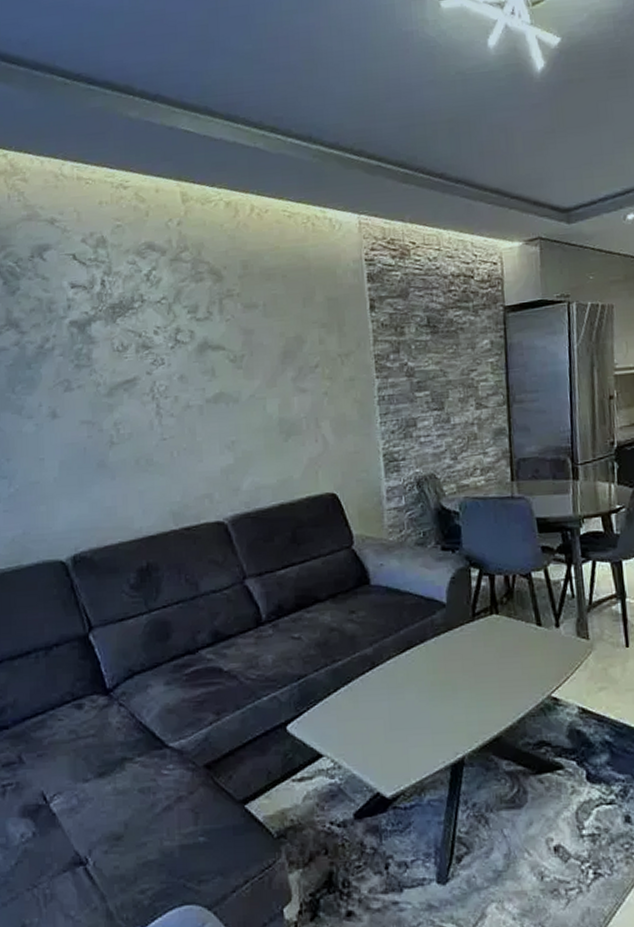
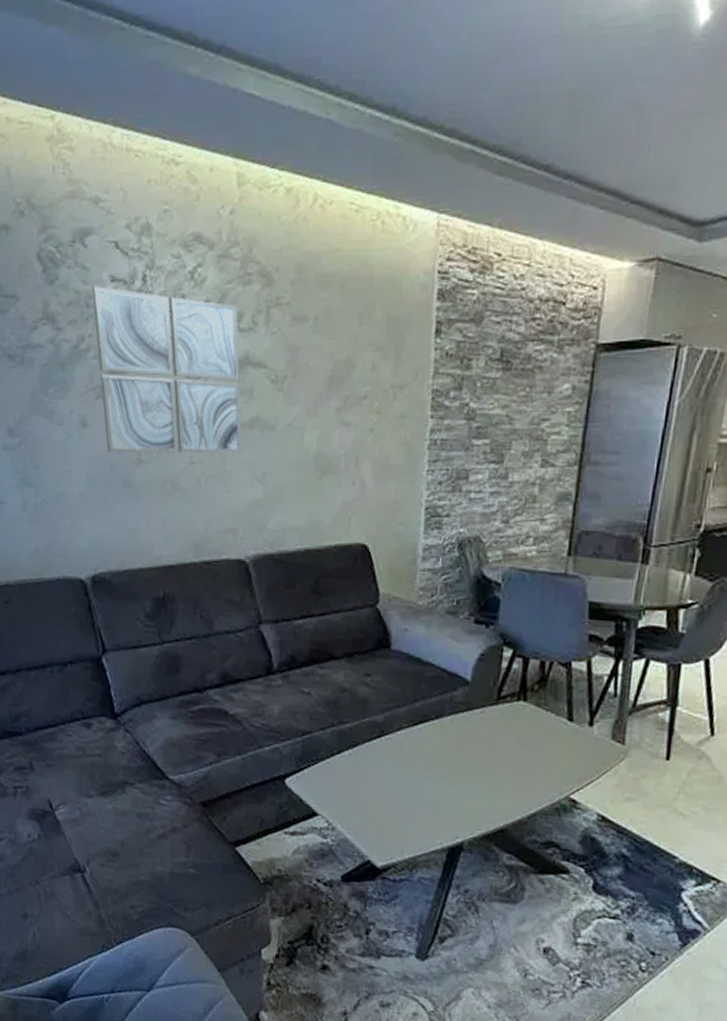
wall art: none [53,293,210,439] -> present [92,286,242,454]

